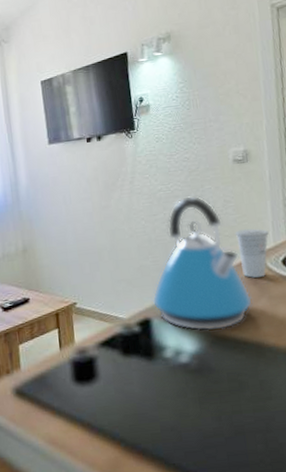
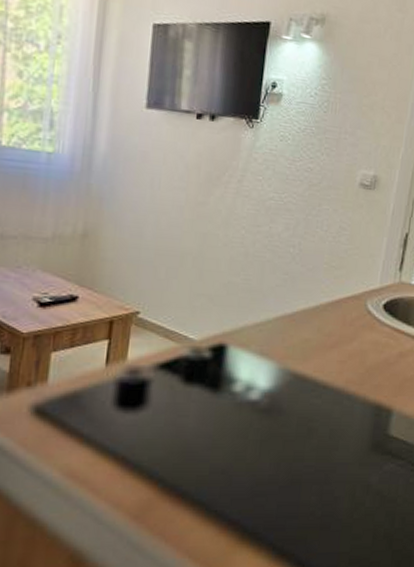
kettle: present [152,195,253,332] -> none [232,211,343,369]
cup: present [235,228,269,278] -> none [340,263,378,319]

